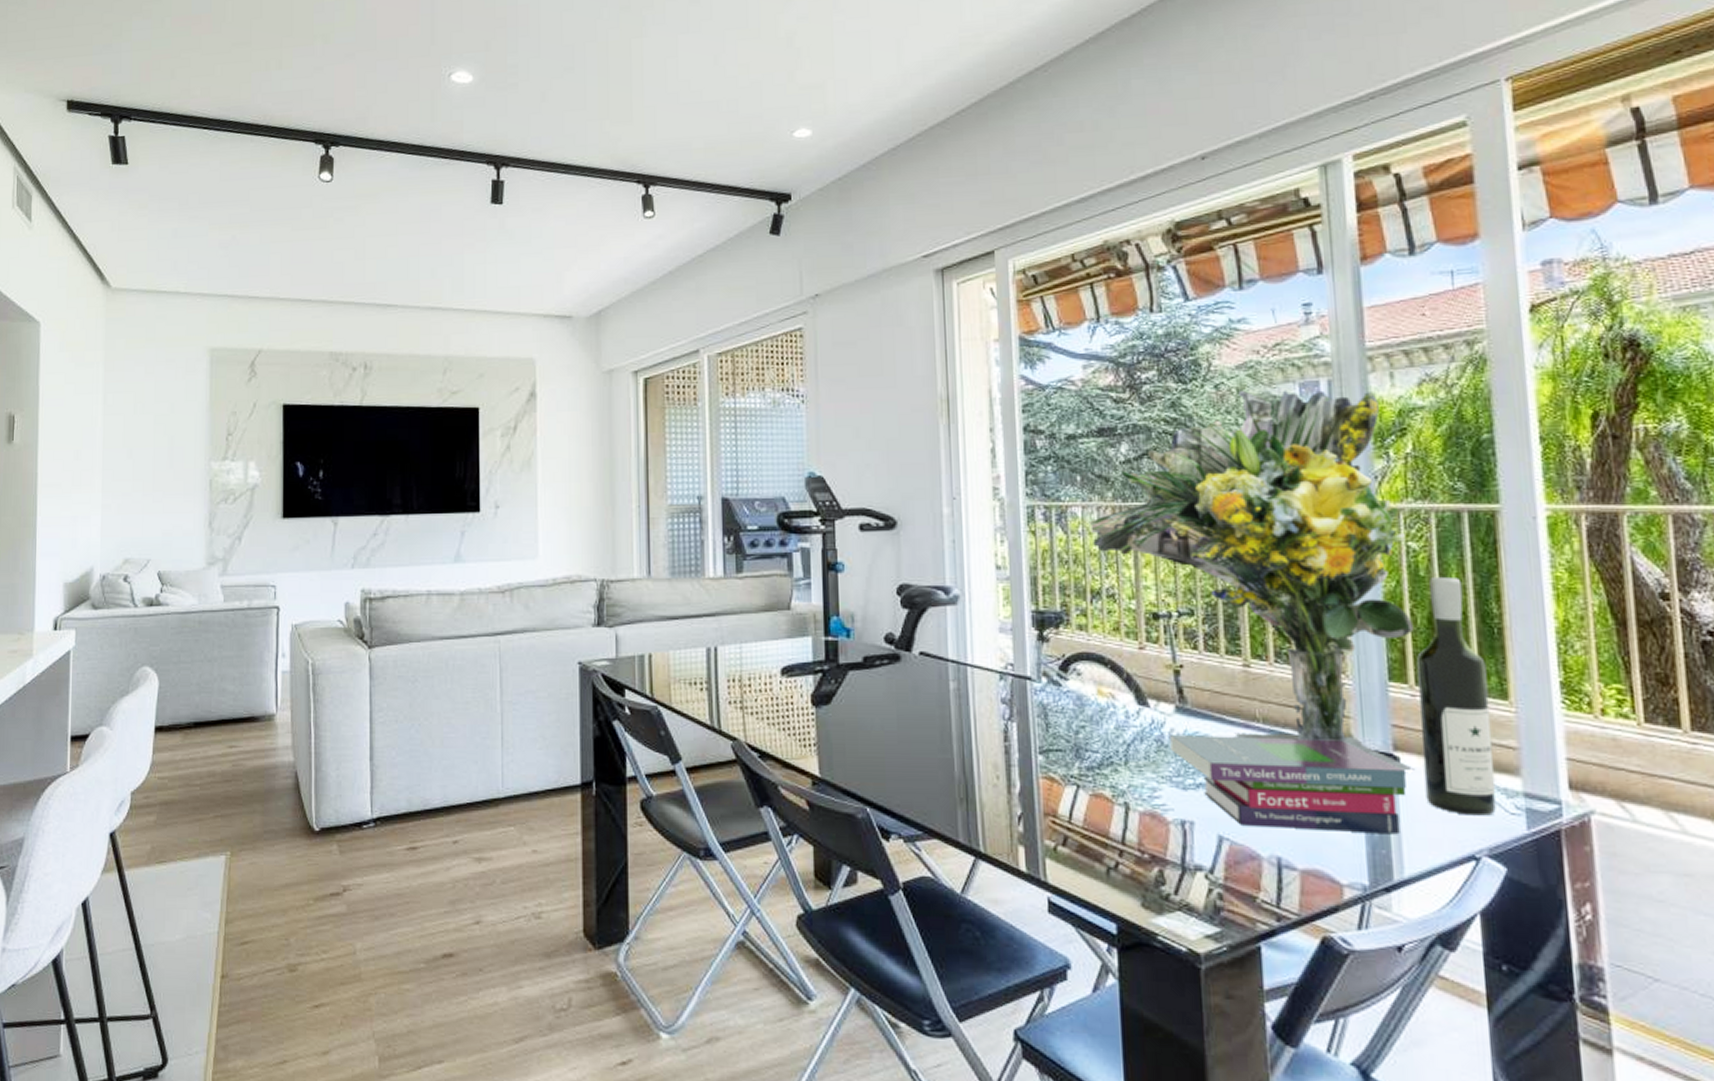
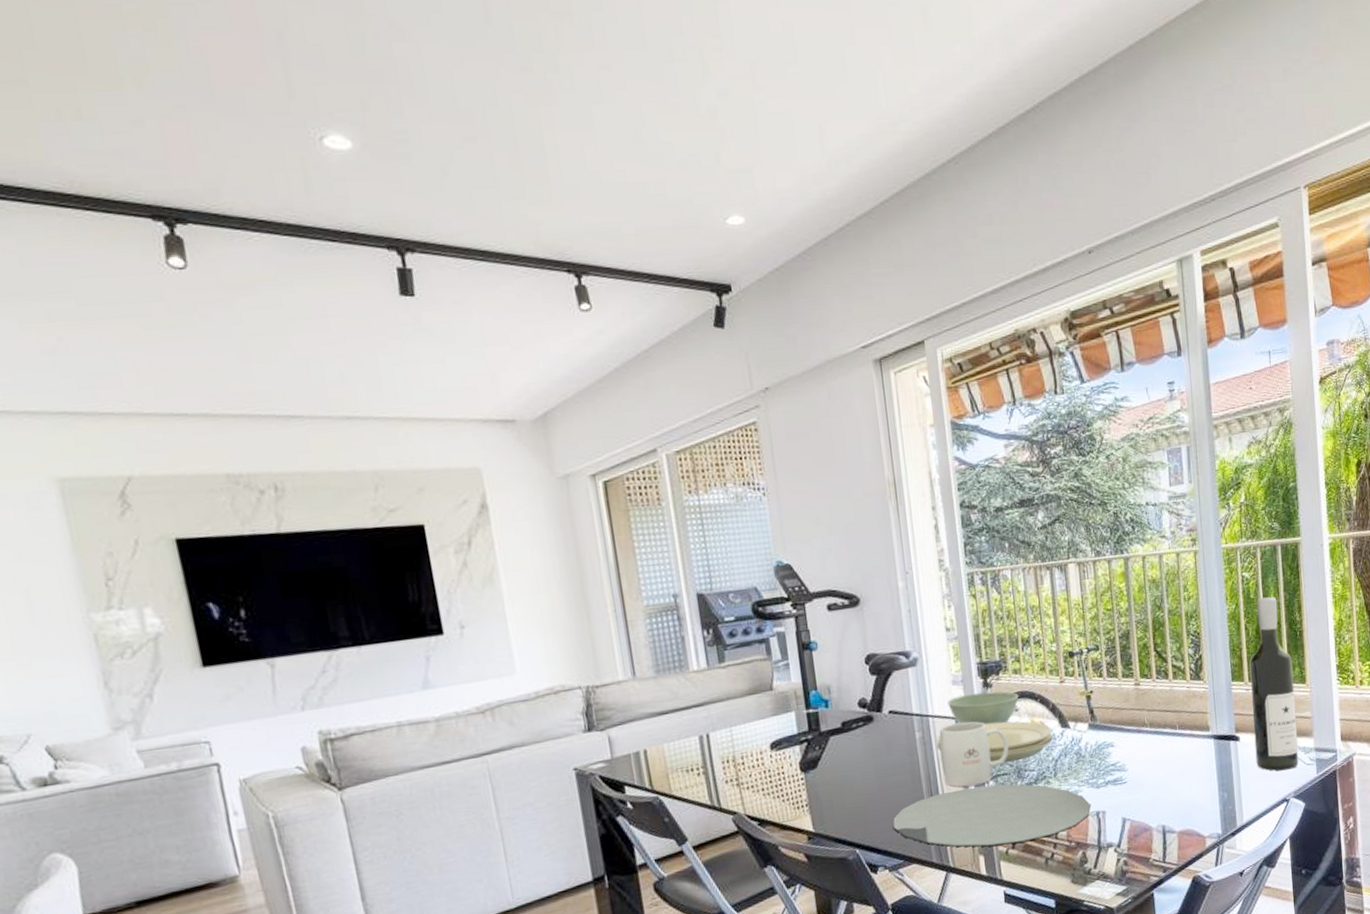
placemat: none [914,759,1173,841] -> present [893,784,1091,848]
plate: none [973,685,1127,737] -> present [936,721,1054,763]
mug: none [977,678,1066,758] -> present [939,721,1009,787]
bowl: none [992,647,1084,689] -> present [947,691,1019,725]
bouquet: present [1088,390,1416,772] -> none [1016,454,1250,747]
books: present [1170,735,1407,835] -> none [1086,731,1244,807]

